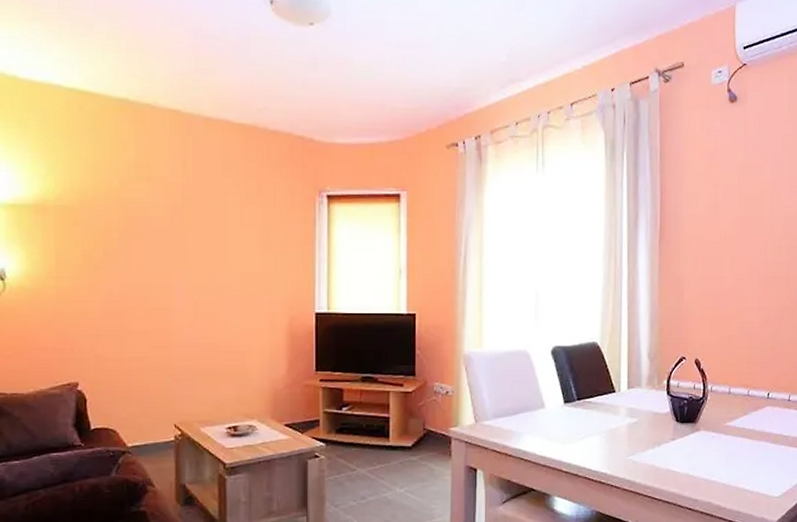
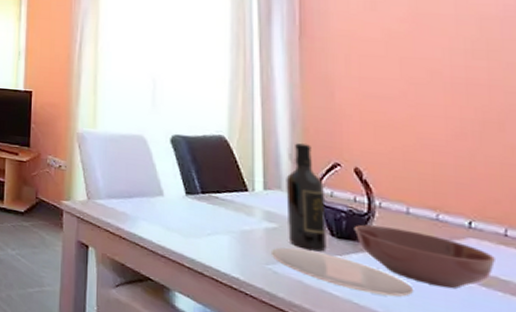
plate: none [631,437,730,465] -> present [270,247,414,297]
wine bottle: none [644,342,674,437] -> present [286,143,327,252]
bowl: none [692,407,782,449] -> present [353,224,497,288]

